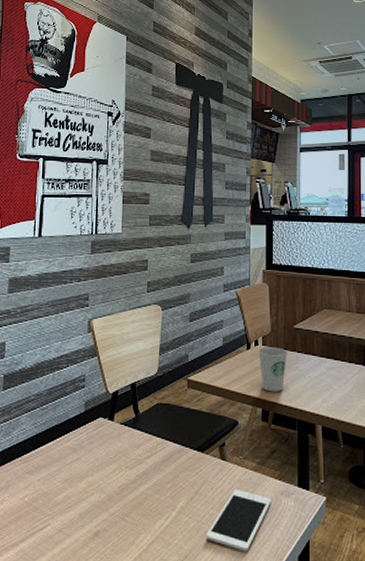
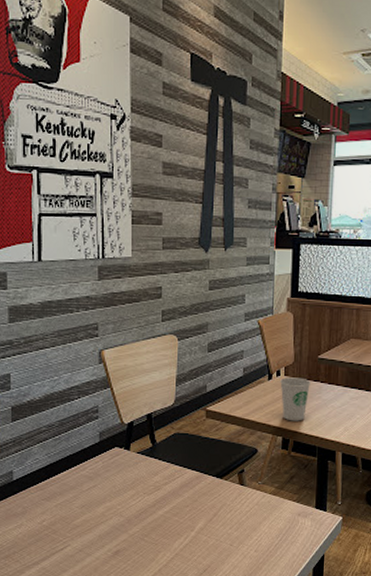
cell phone: present [205,490,271,552] -> none [224,512,289,565]

